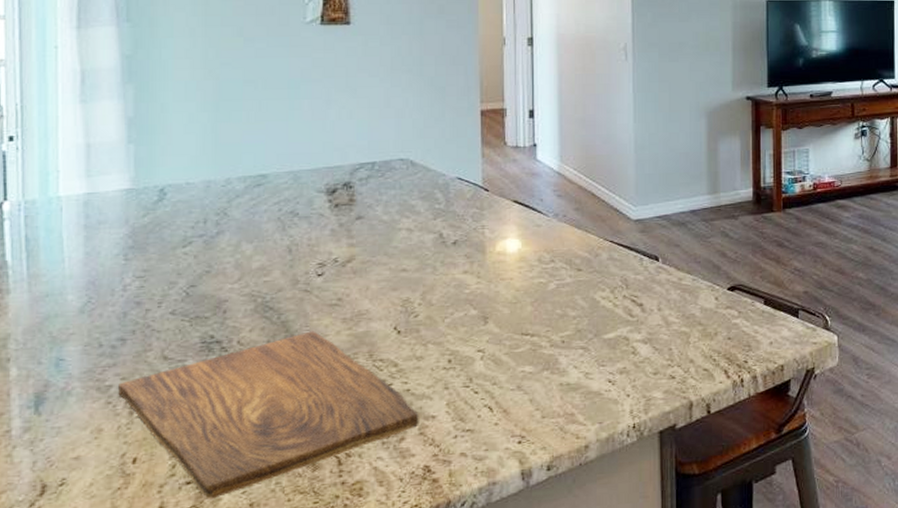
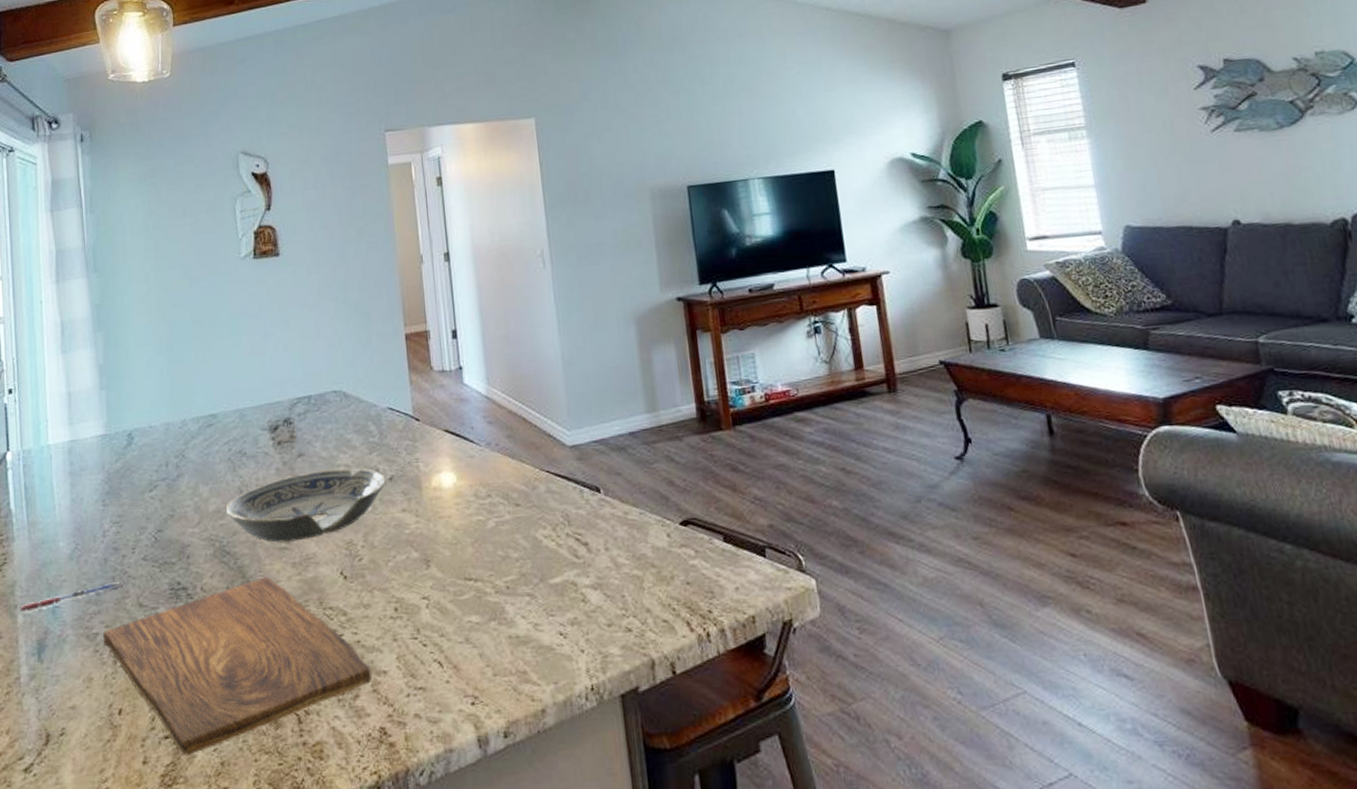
pen: none [15,335,143,366] -> present [21,582,122,612]
bowl: none [271,232,449,299] -> present [225,468,386,543]

